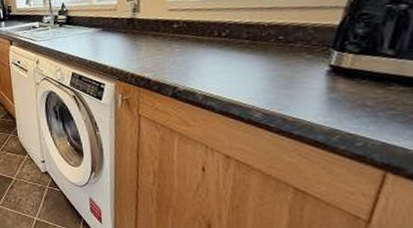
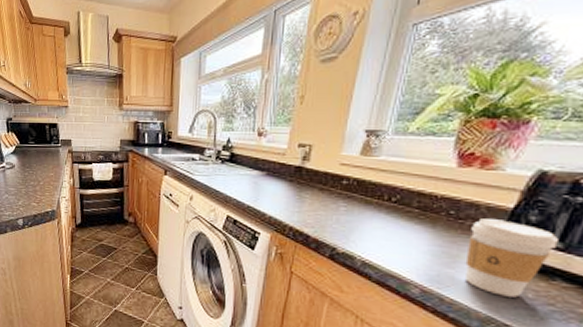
coffee cup: none [301,37,389,108] -> present [465,218,558,298]

